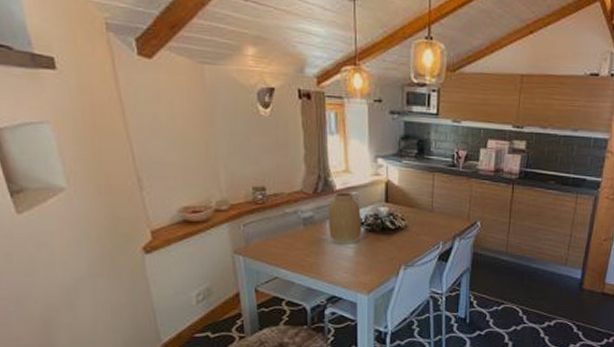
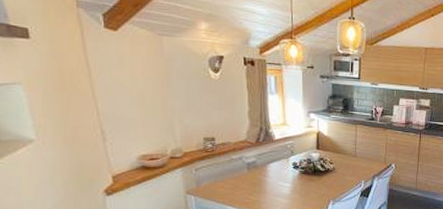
vase: present [329,192,362,245] -> none [269,141,297,185]

